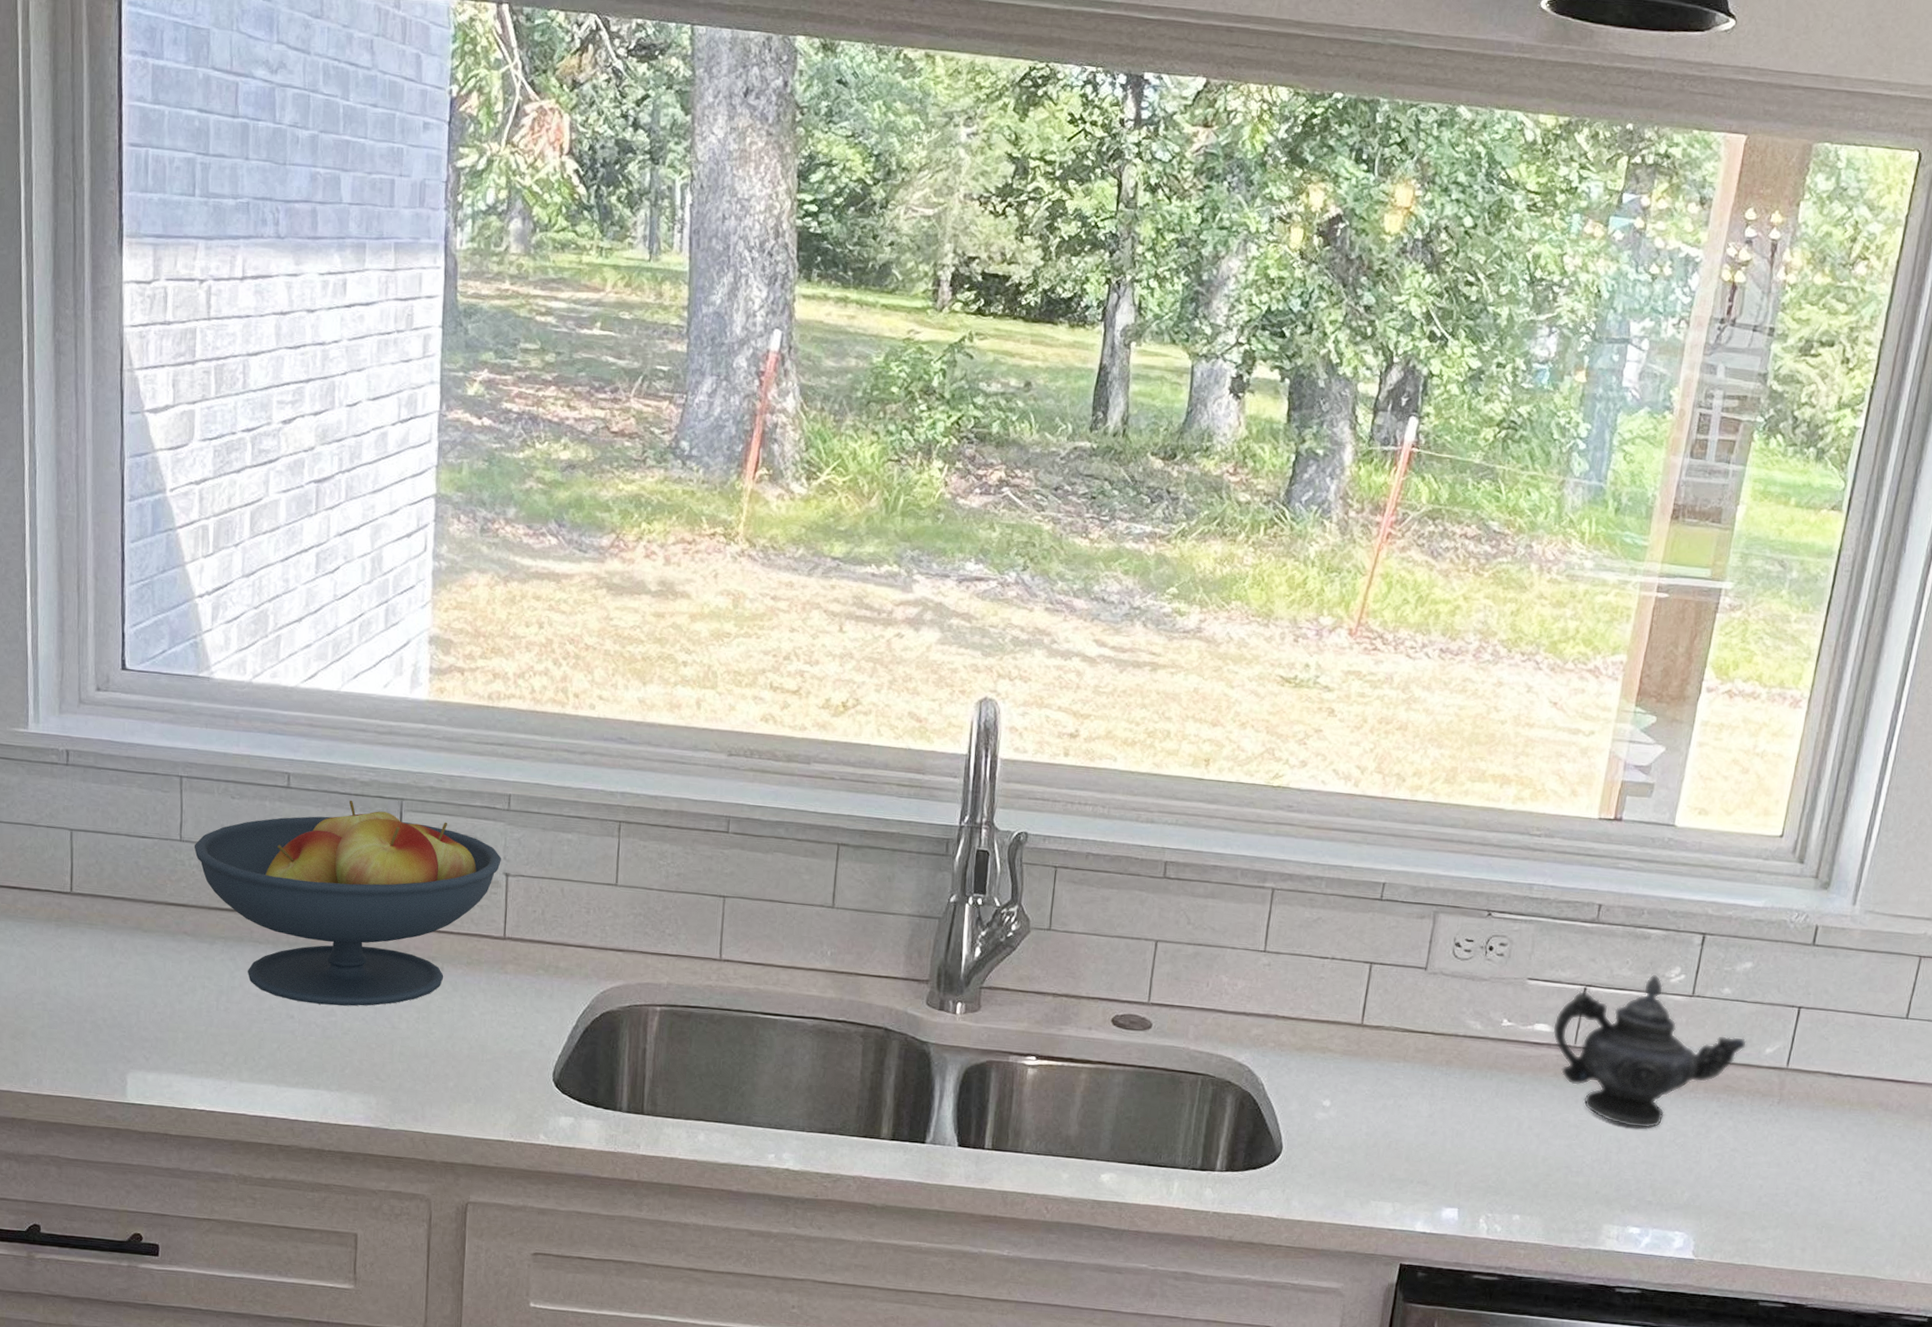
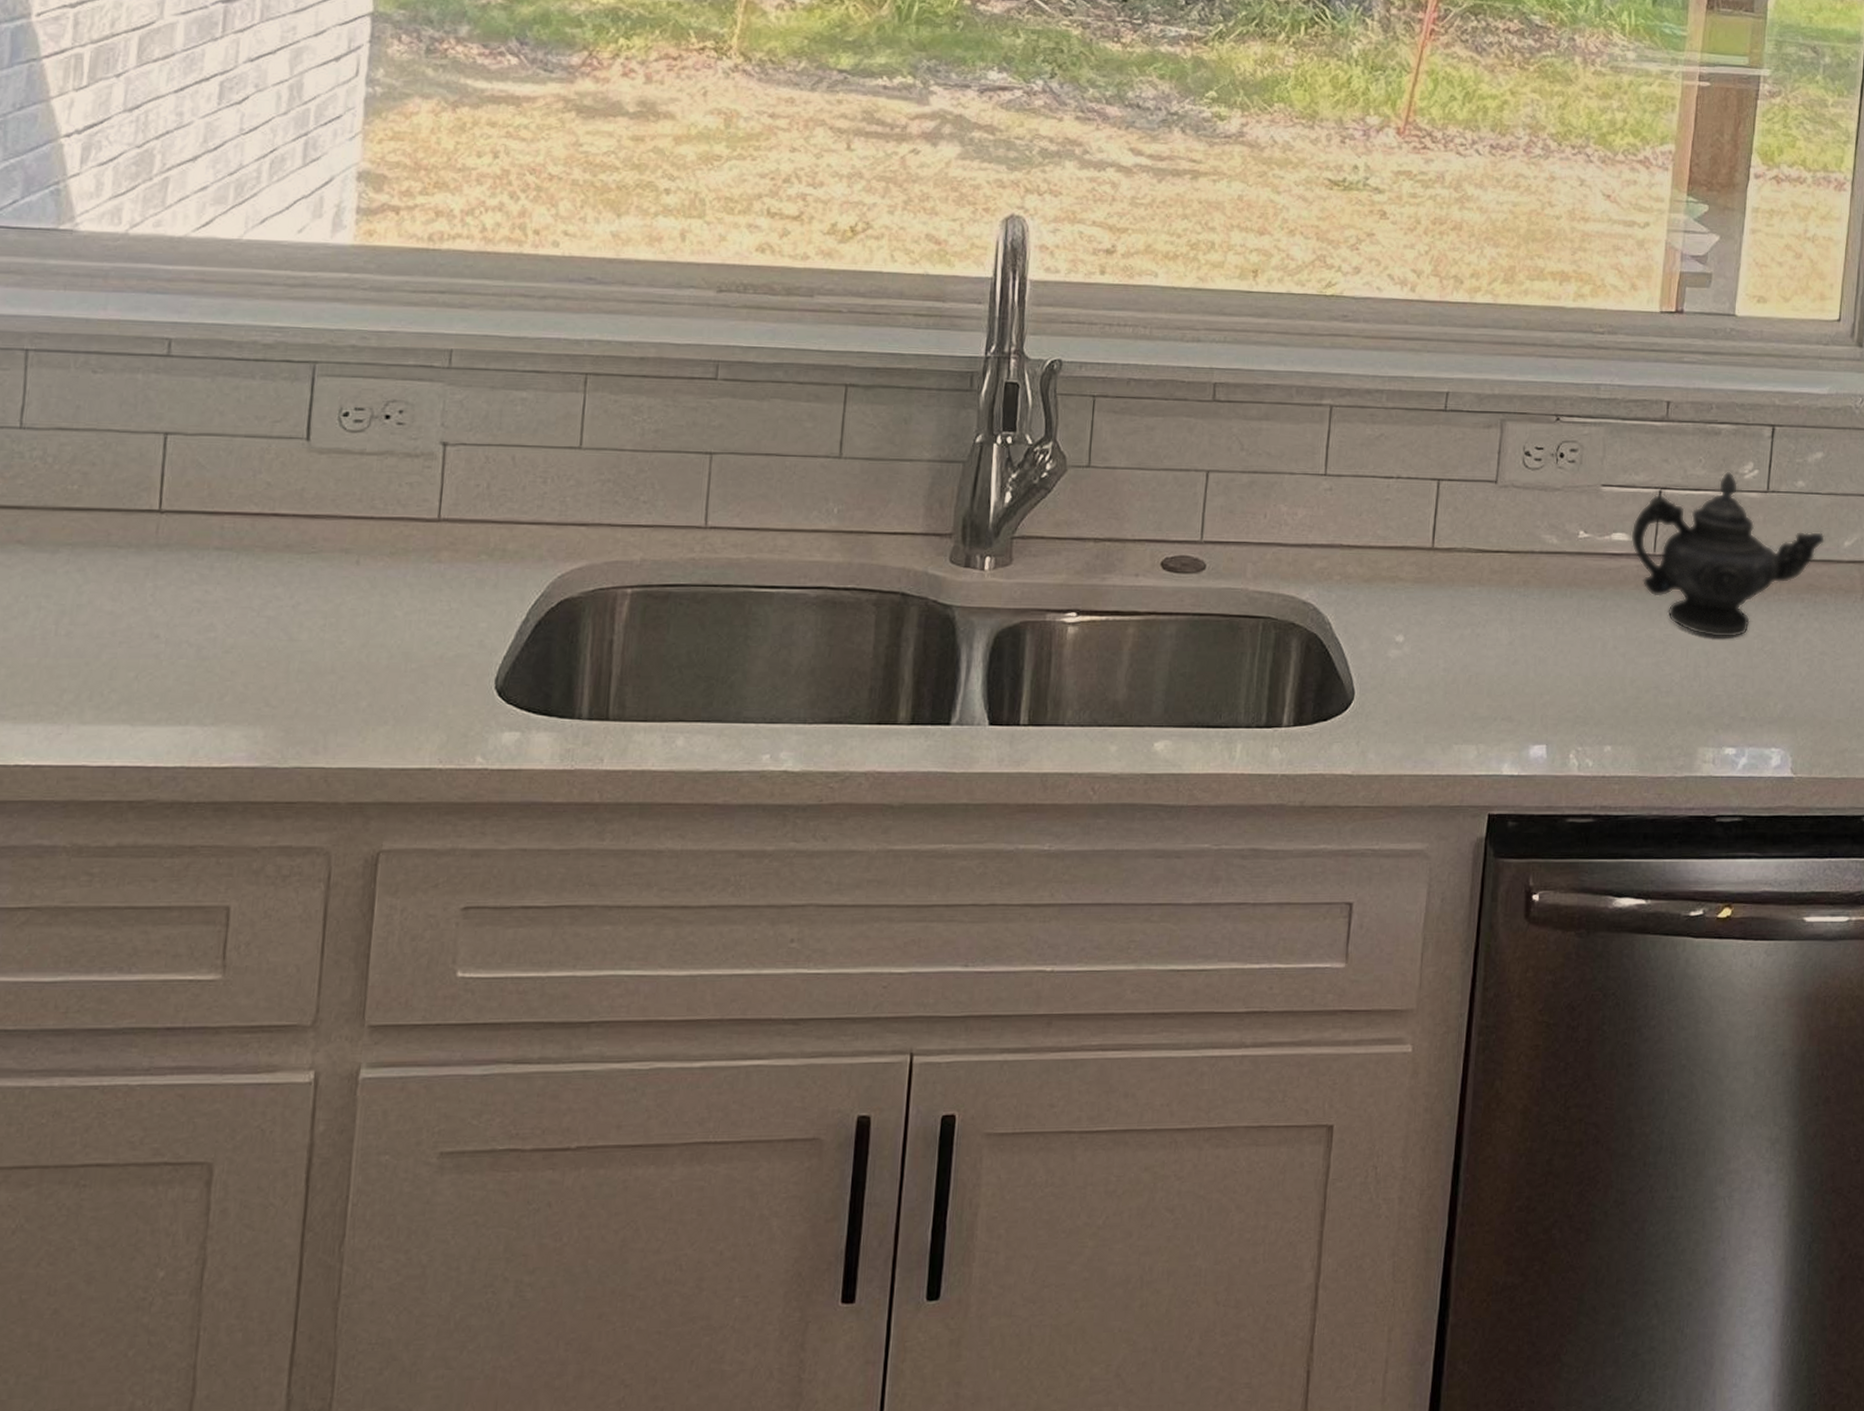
fruit bowl: present [194,800,501,1006] -> none [38,366,438,618]

